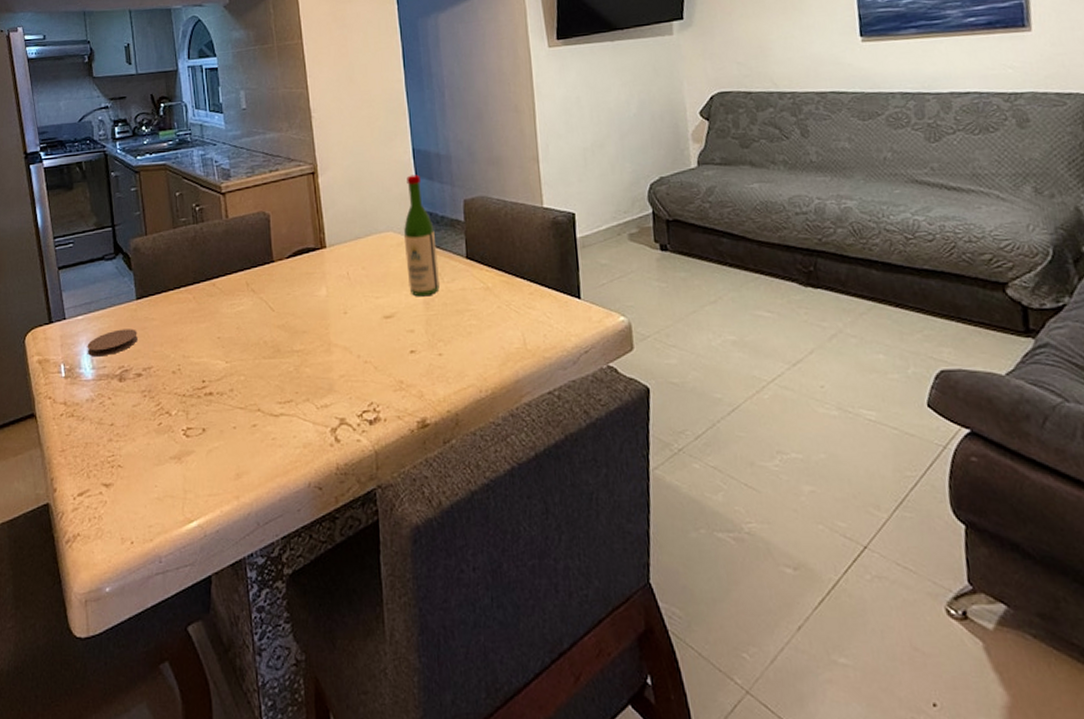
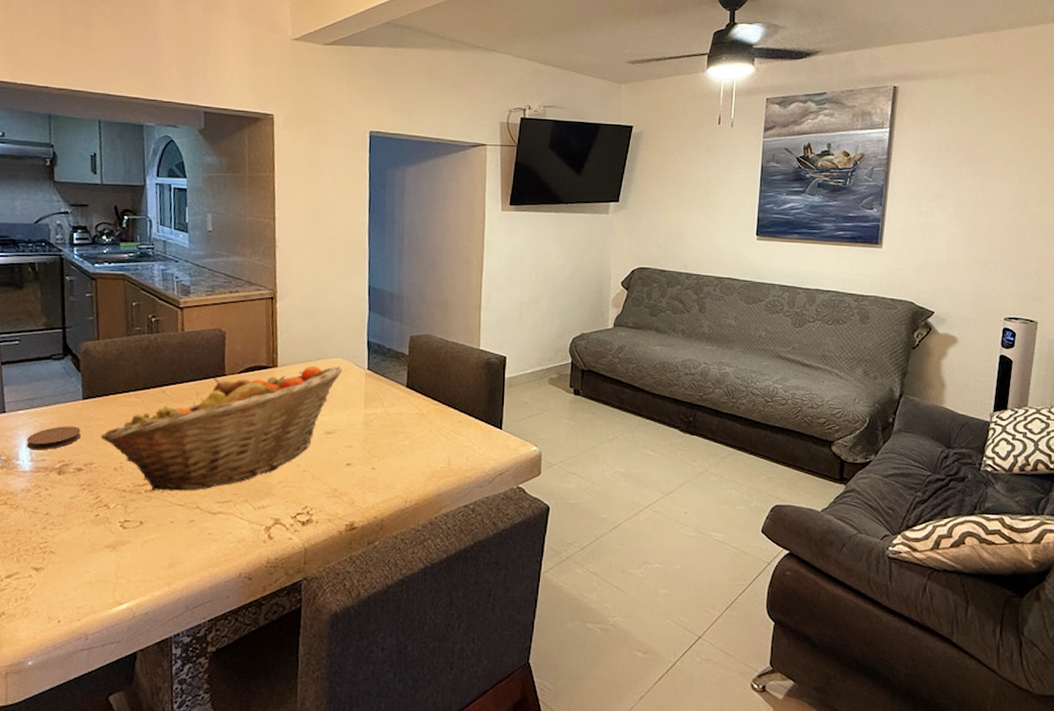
fruit basket: none [156,241,394,394] -> present [100,365,342,491]
wine bottle: present [403,174,440,297] -> none [351,309,381,418]

